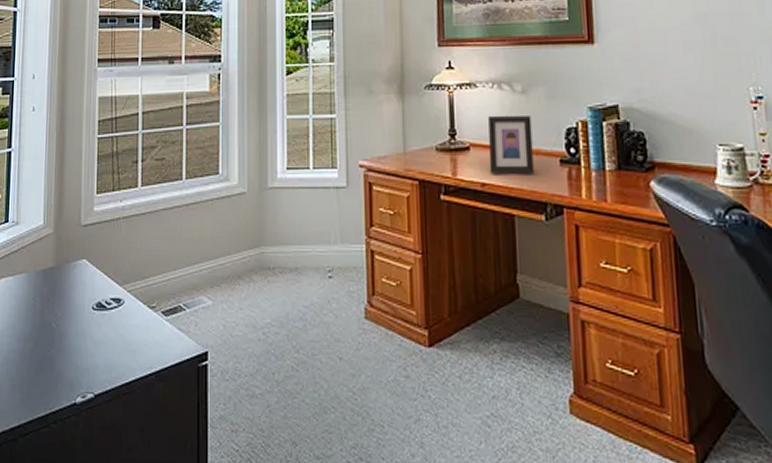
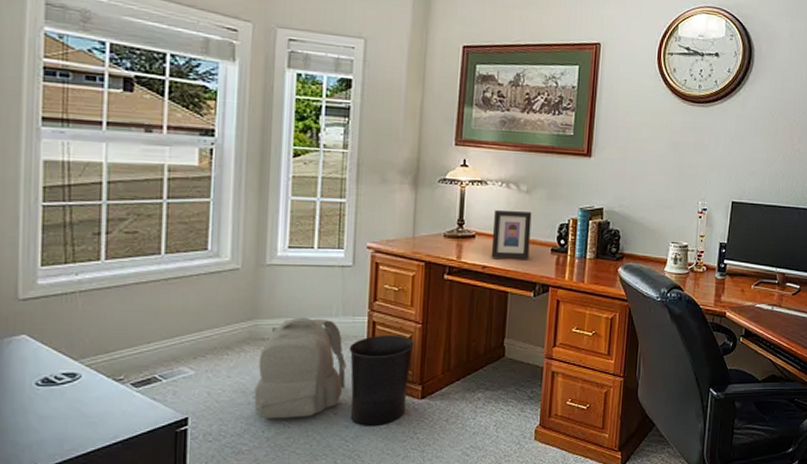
backpack: none [264,244,348,360] -> present [254,317,346,419]
waste bin: none [349,266,416,377] -> present [349,334,414,426]

